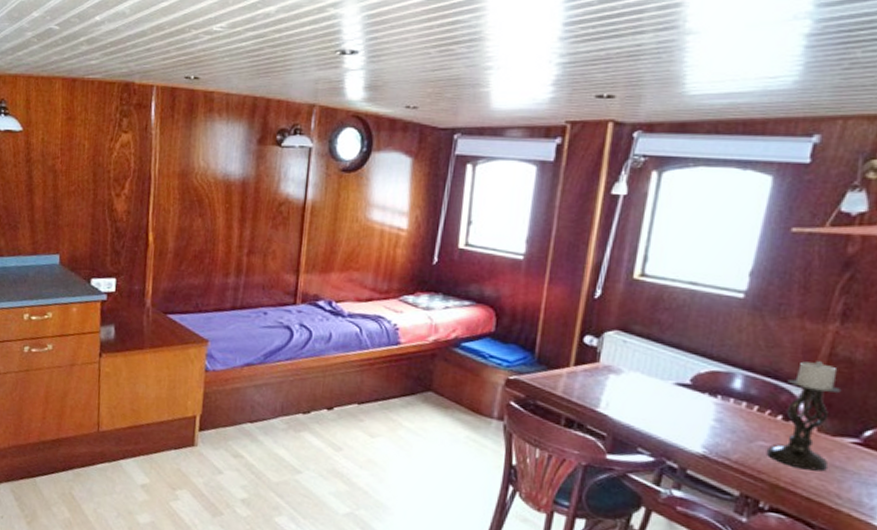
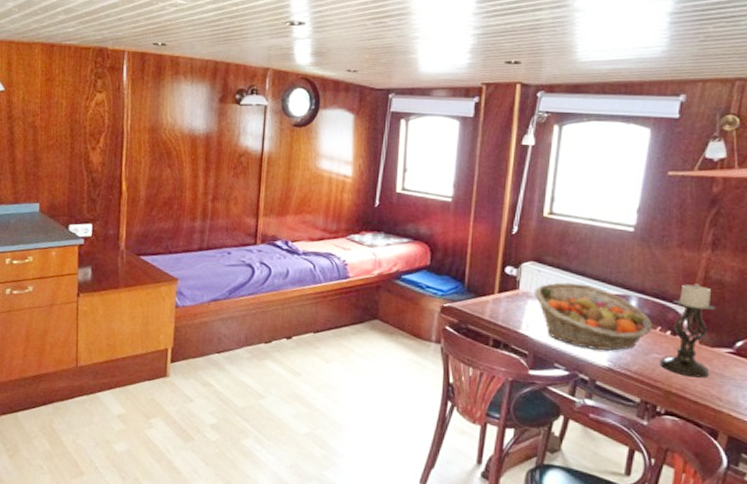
fruit basket: none [616,355,761,436] -> present [533,281,653,351]

